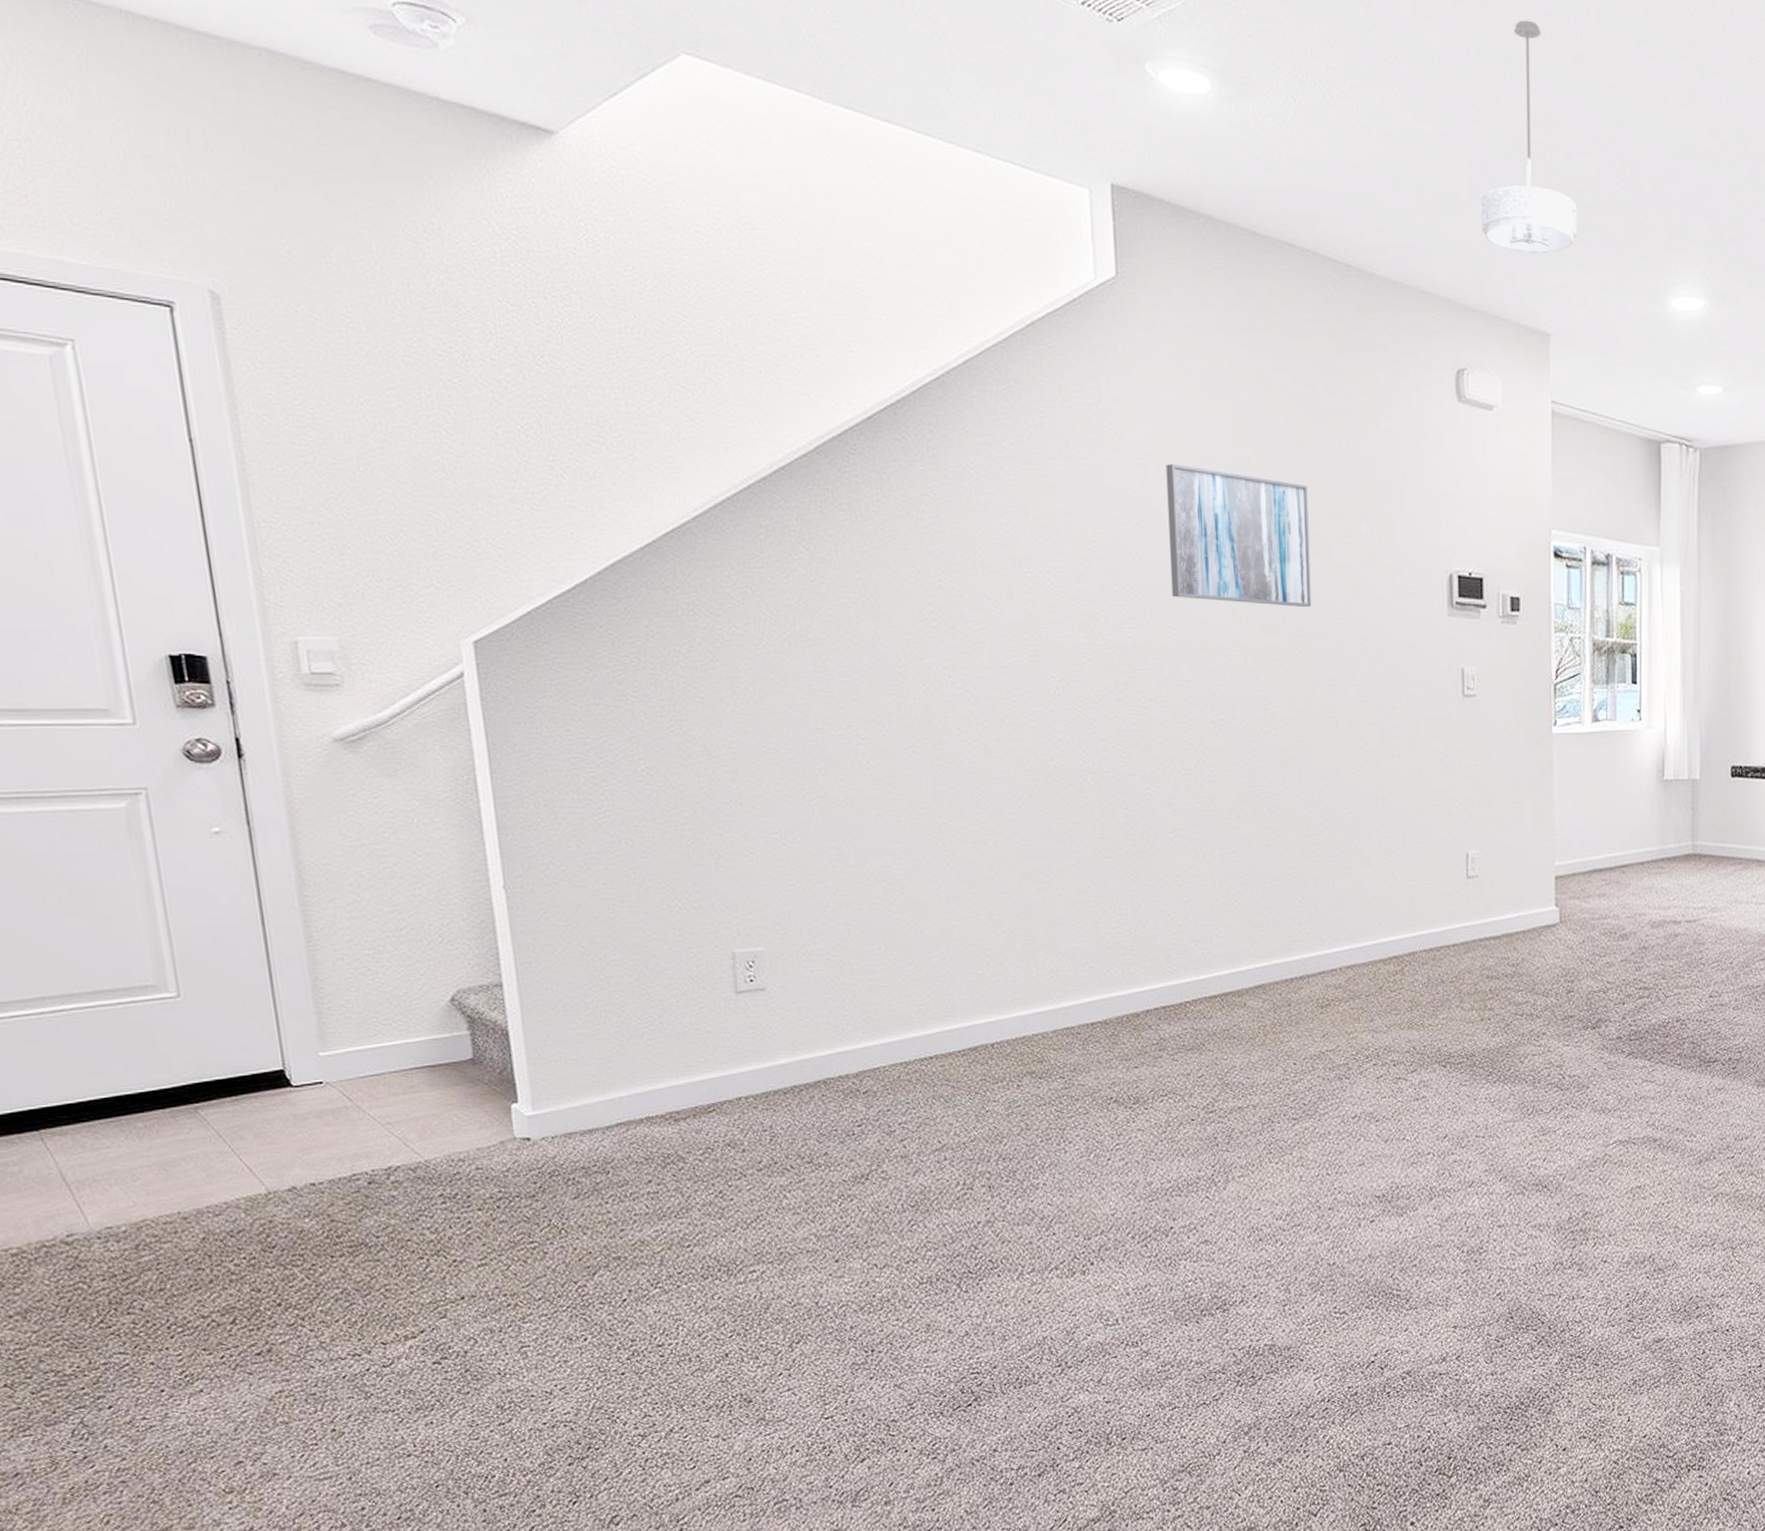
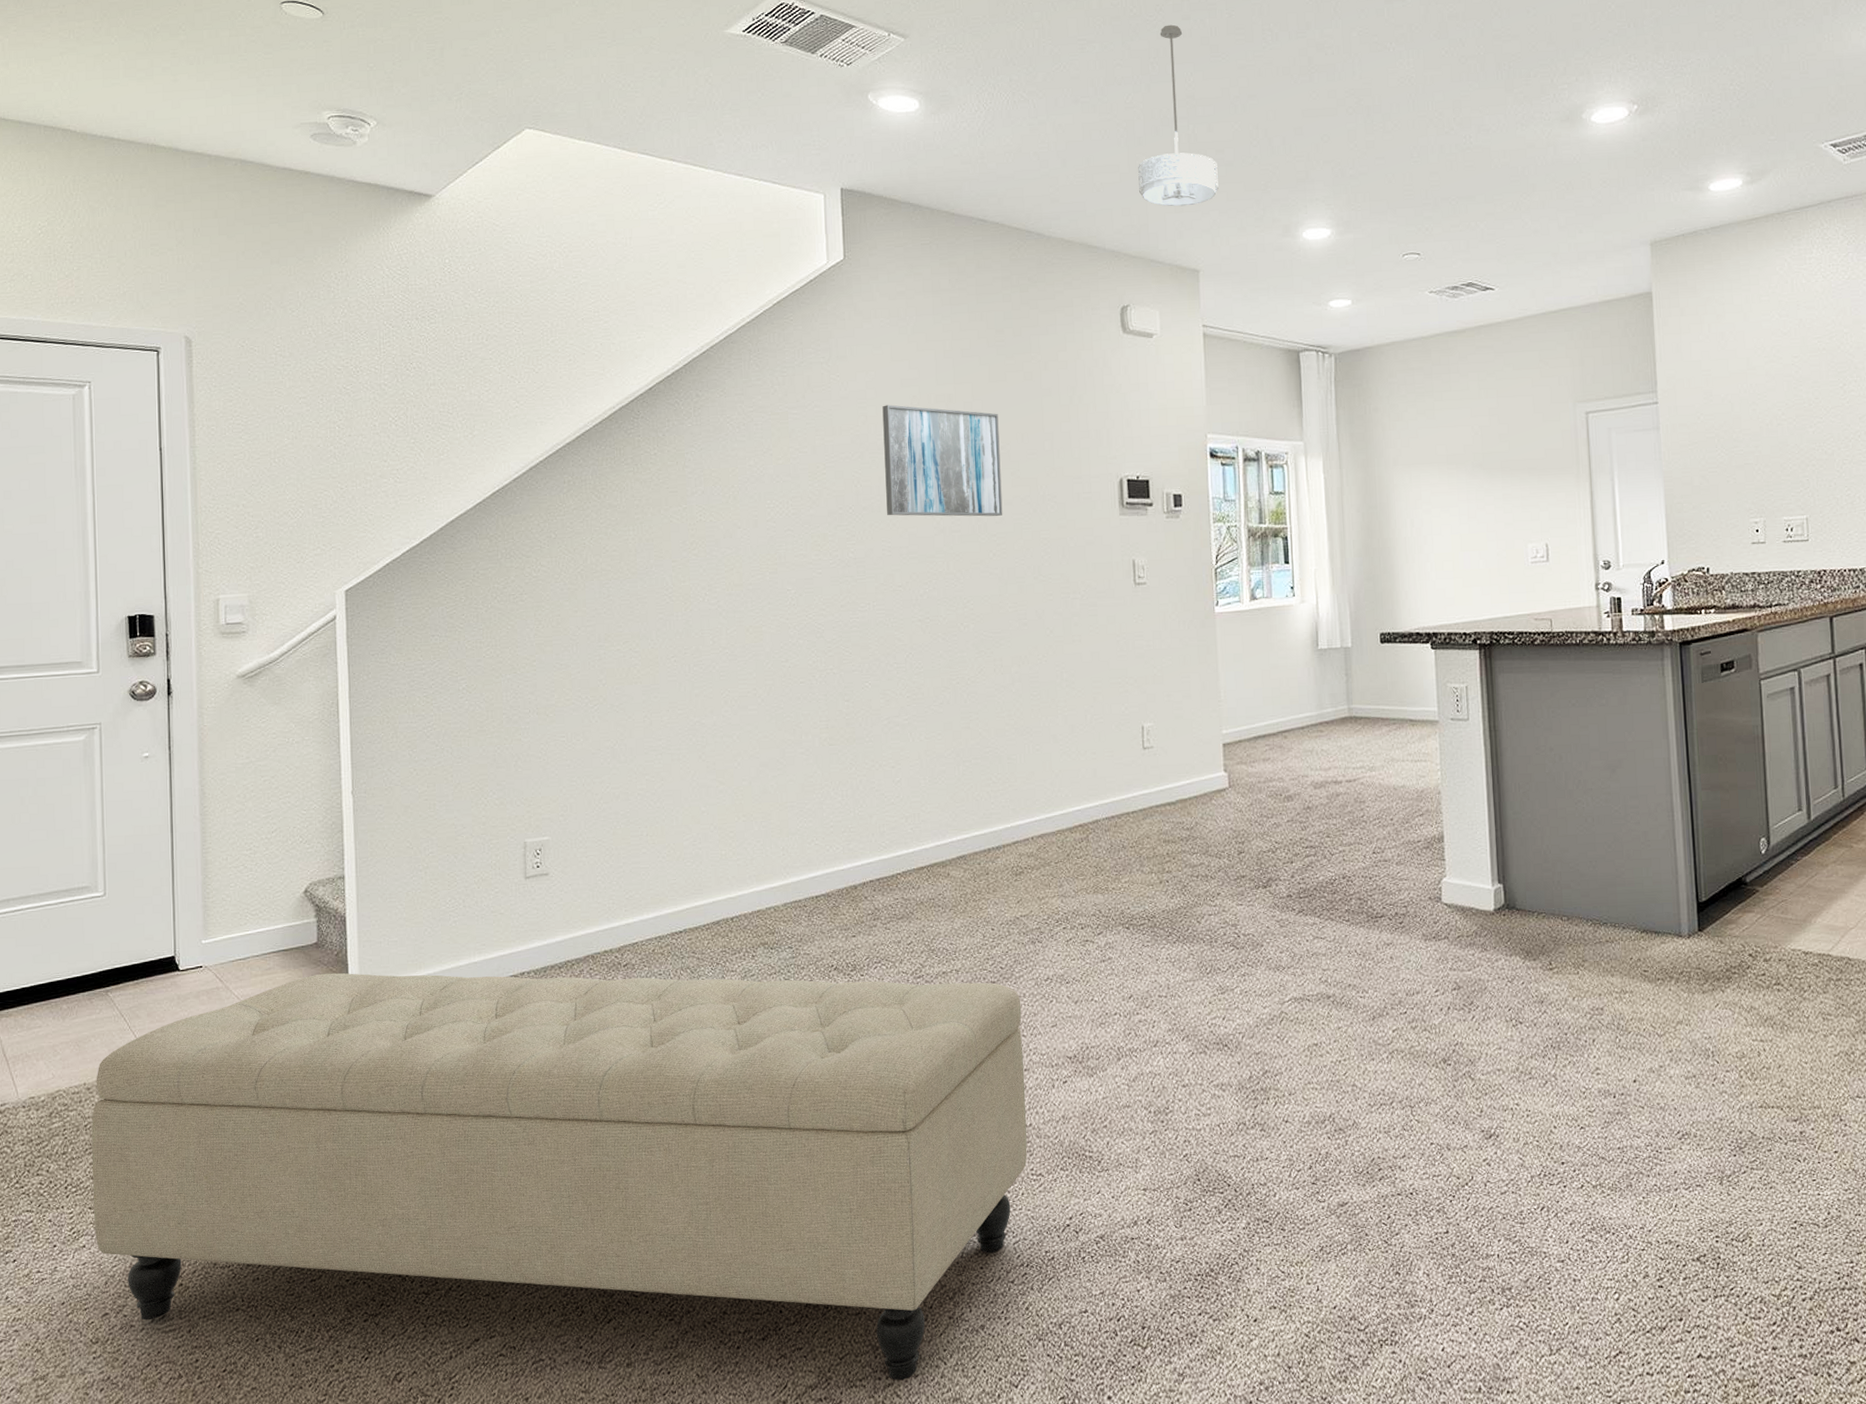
bench: none [193,1093,1330,1513] -> present [91,973,1027,1381]

